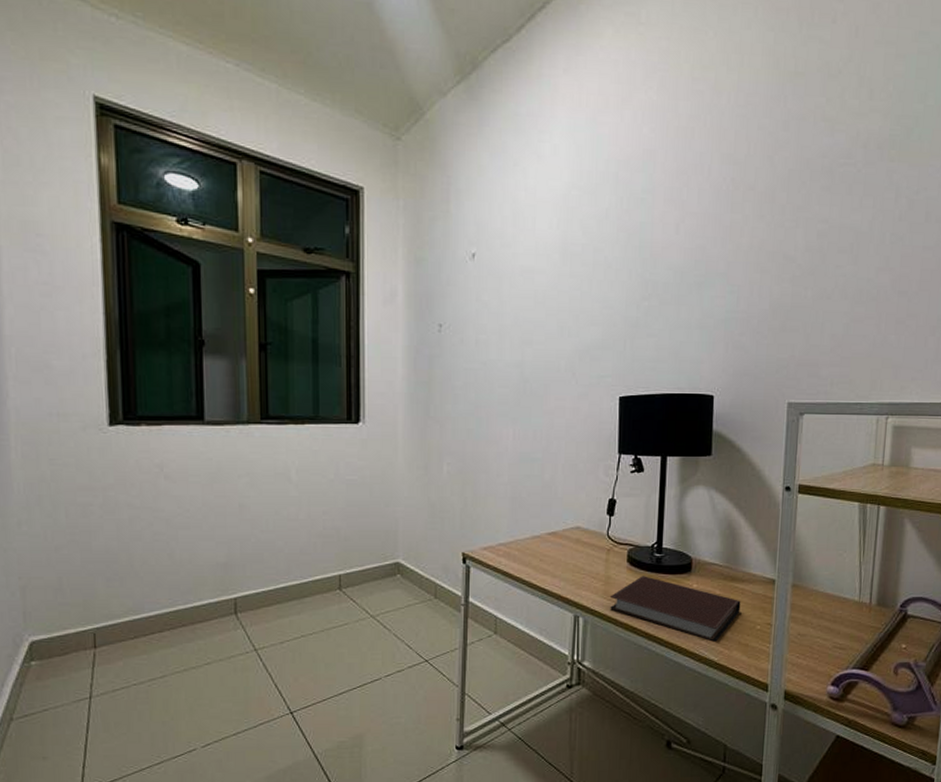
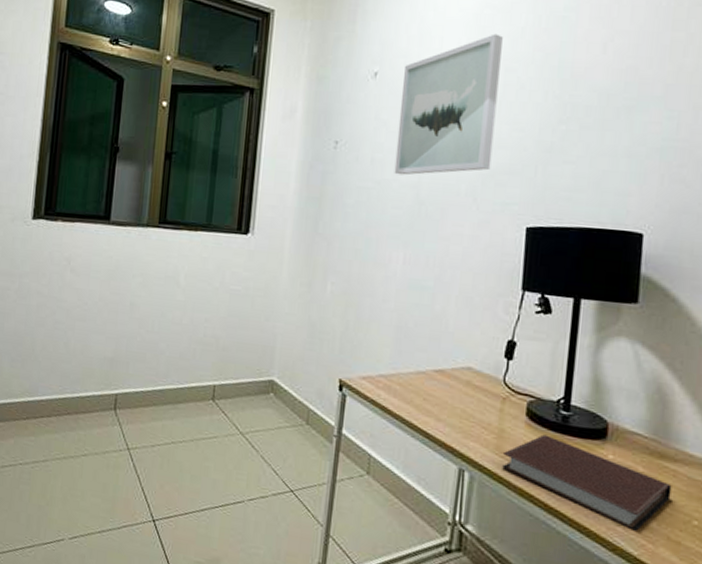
wall art: none [498,214,590,355] -> present [394,33,503,176]

